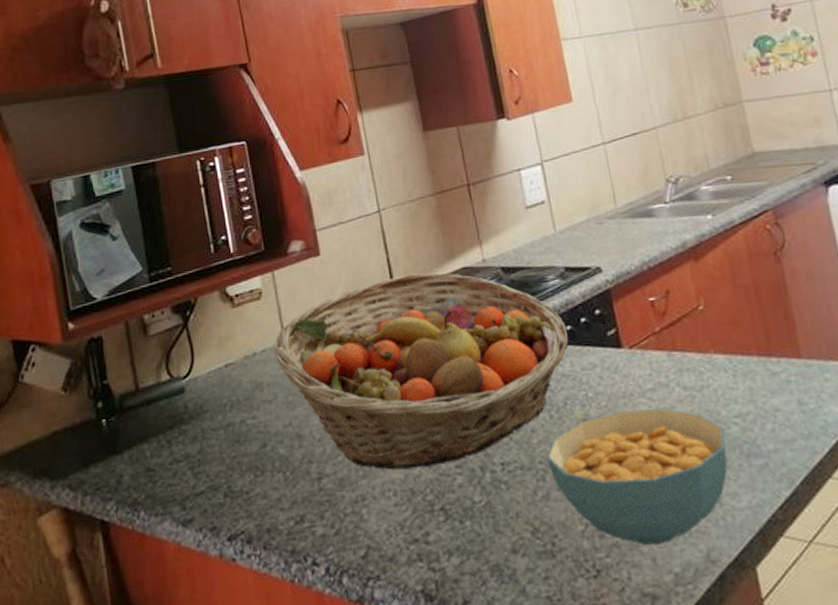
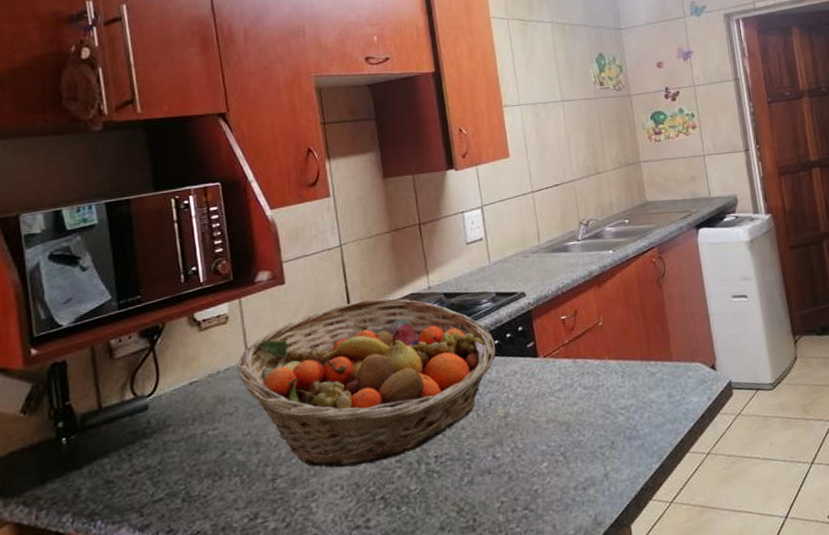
cereal bowl: present [546,408,728,546] -> none [473,404,614,515]

